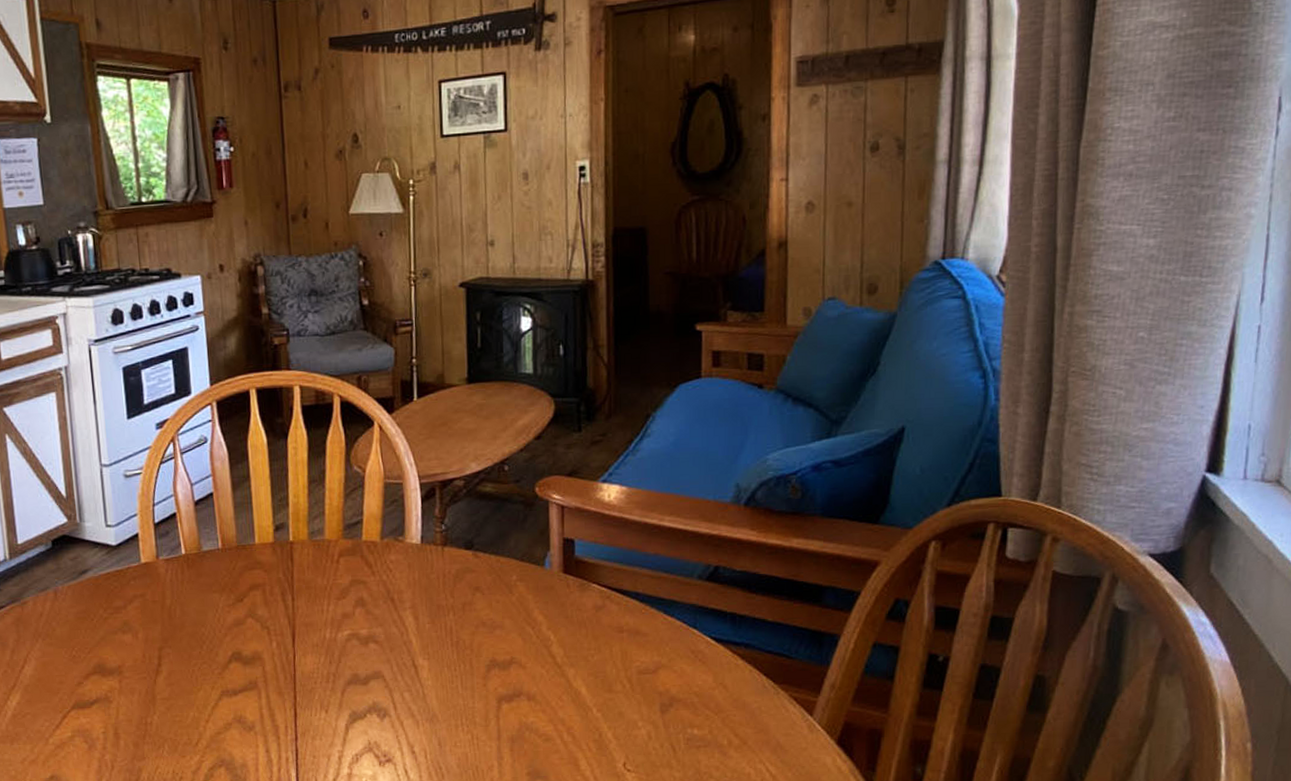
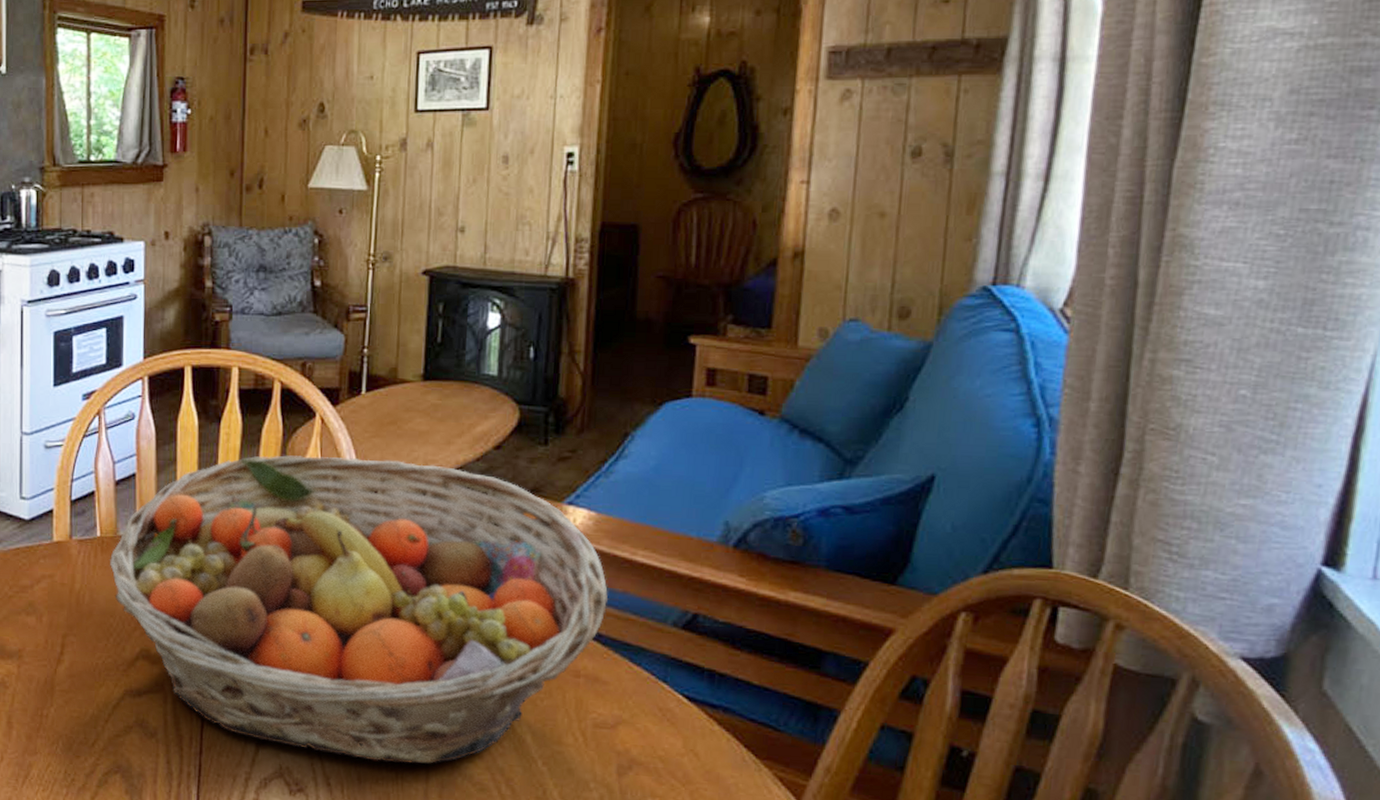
fruit basket: none [195,457,642,727] -> present [109,455,608,764]

